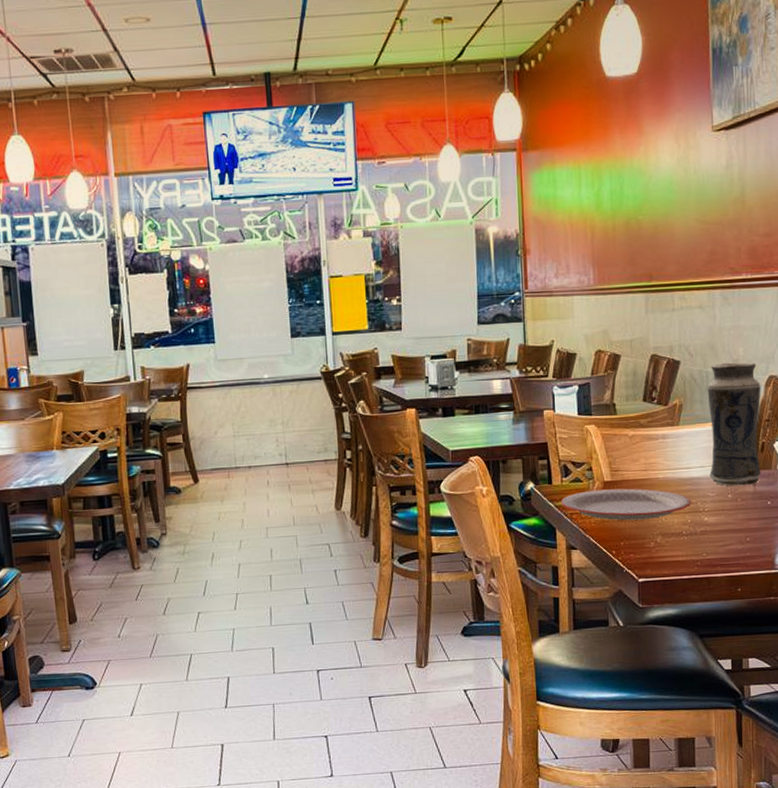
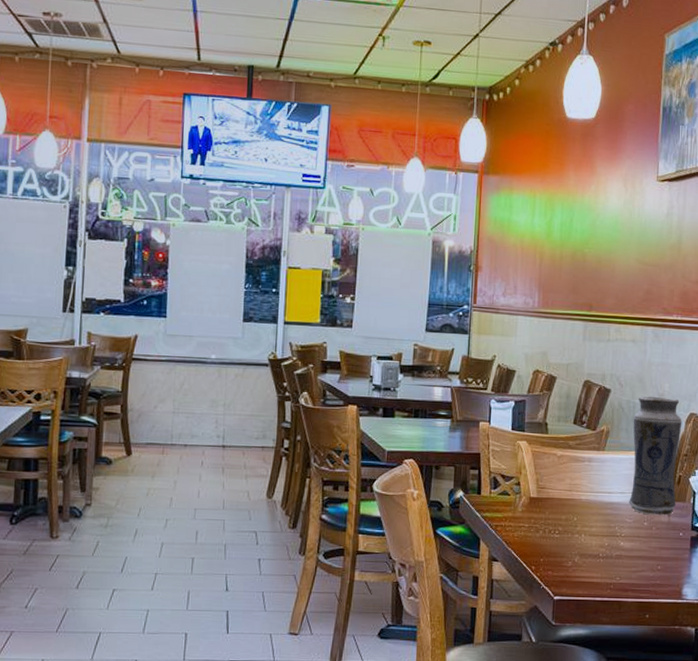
plate: present [560,488,692,521] -> none [487,504,610,539]

